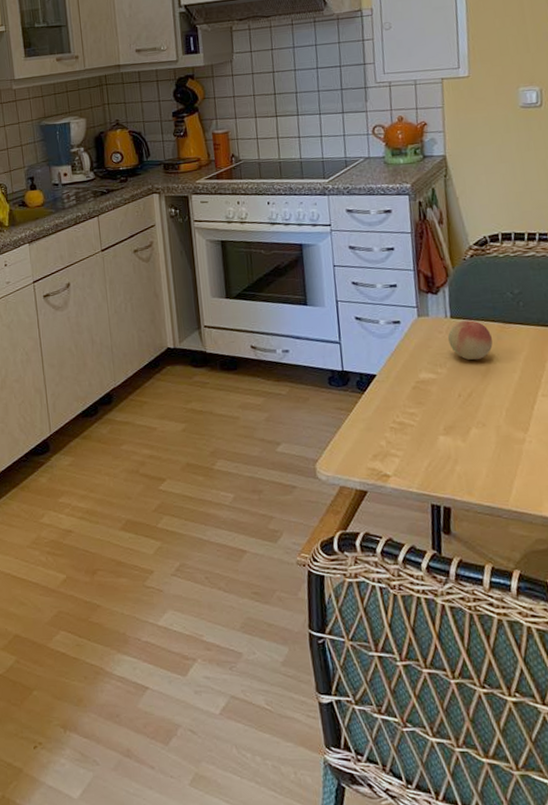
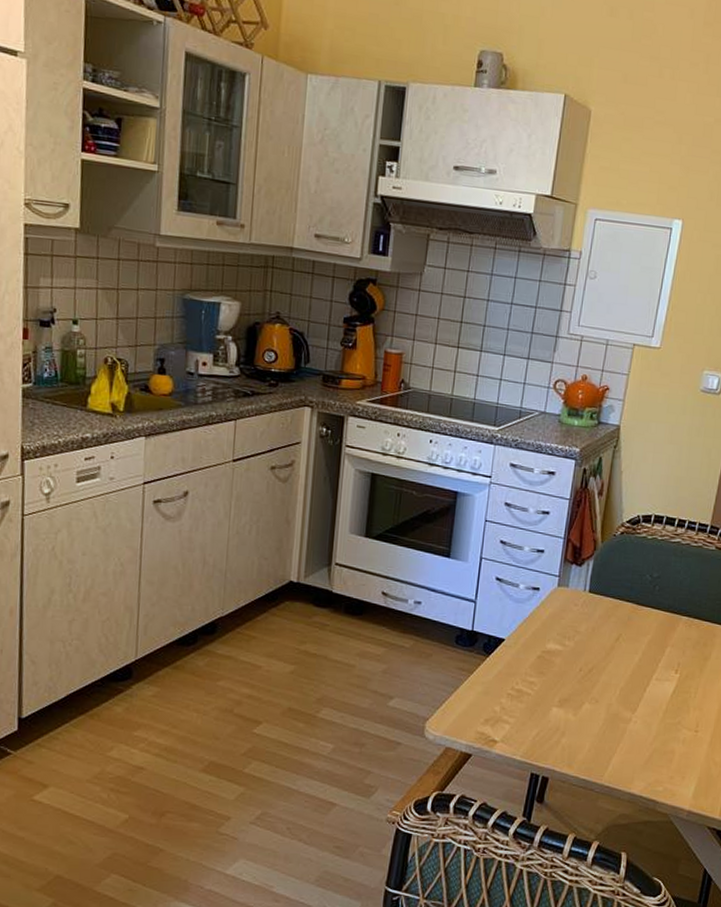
fruit: present [448,320,493,360] -> none [582,597,623,638]

